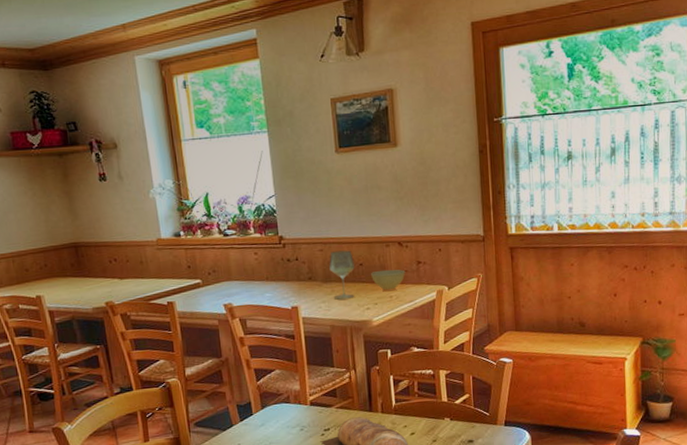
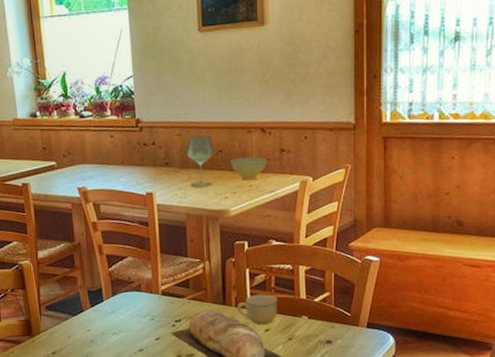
cup: none [382,399,422,429] -> present [236,294,278,324]

